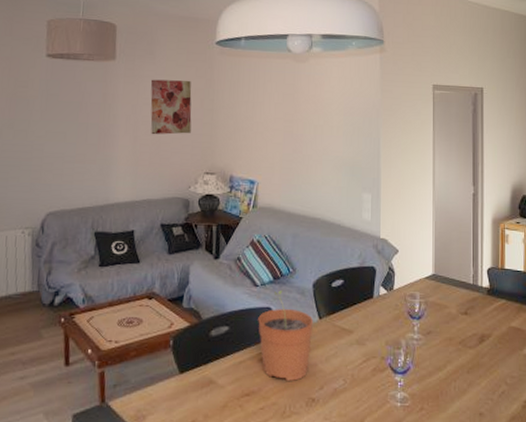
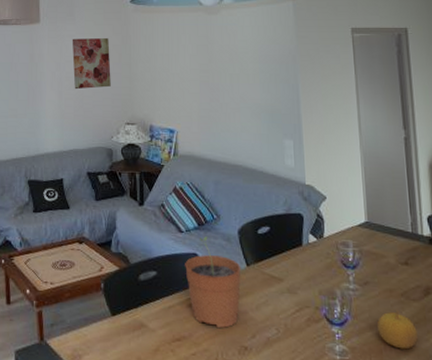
fruit: none [437,357,470,394] -> present [377,310,418,350]

